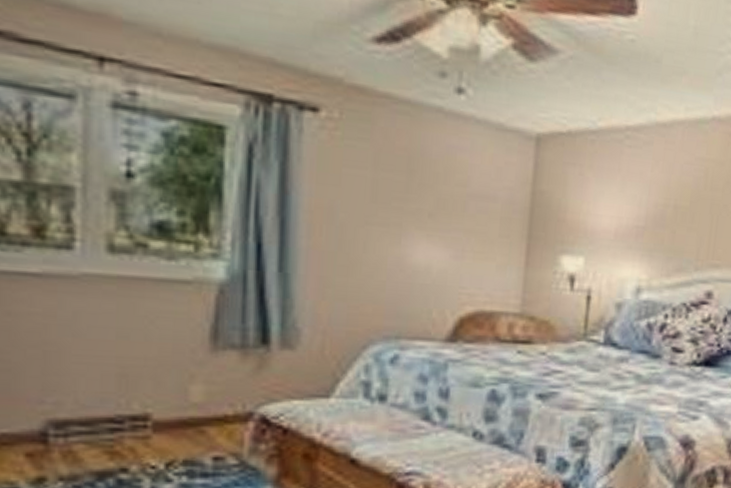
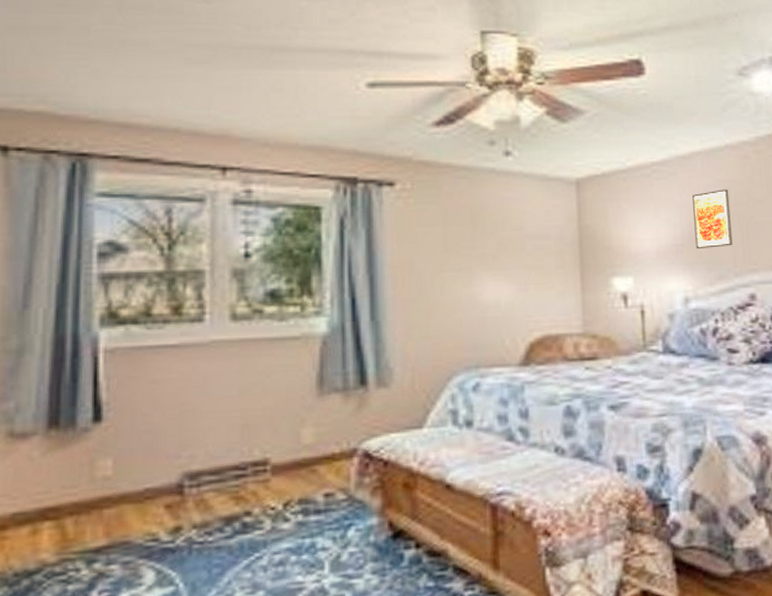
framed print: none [659,169,706,236] -> present [692,189,733,250]

